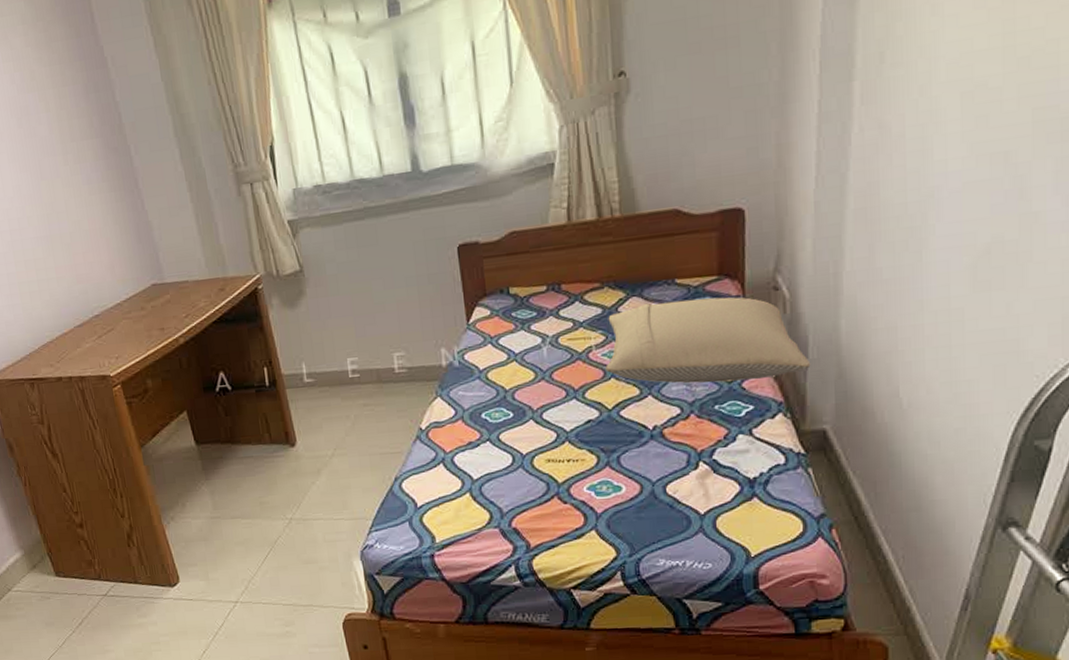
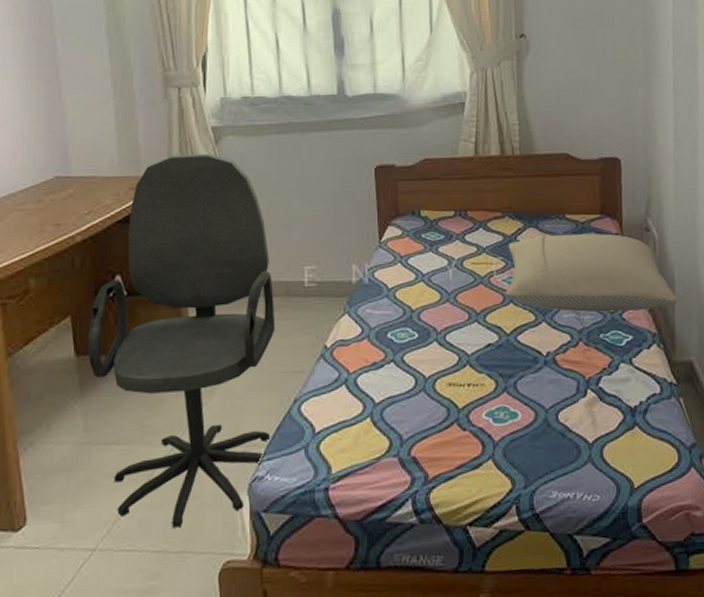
office chair: none [202,247,376,586] -> present [87,153,276,528]

